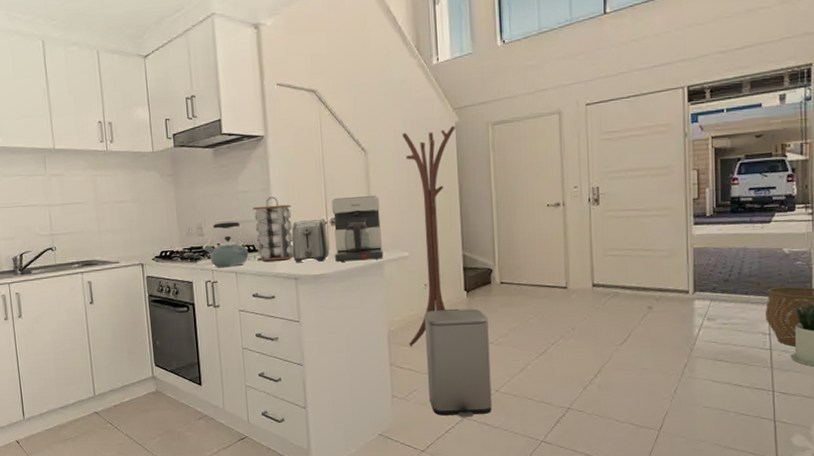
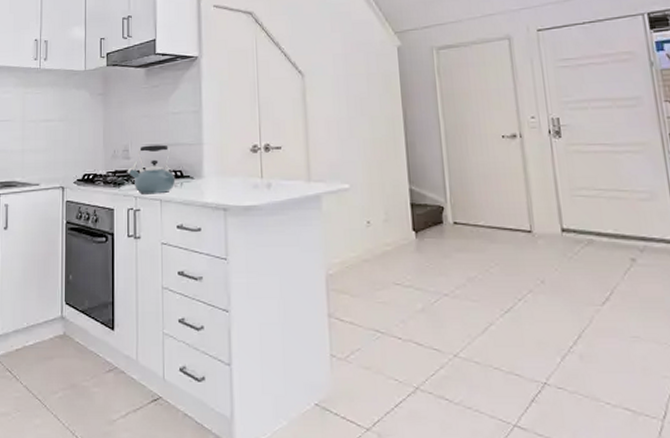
spice rack: present [252,196,294,262] -> none [182,119,224,190]
toaster: present [292,219,330,263] -> none [222,145,263,192]
coffee maker: present [331,196,384,262] -> none [265,121,322,192]
coatrack: present [402,125,455,346] -> none [341,49,398,294]
pedal bin: present [425,308,492,418] -> none [368,252,451,389]

